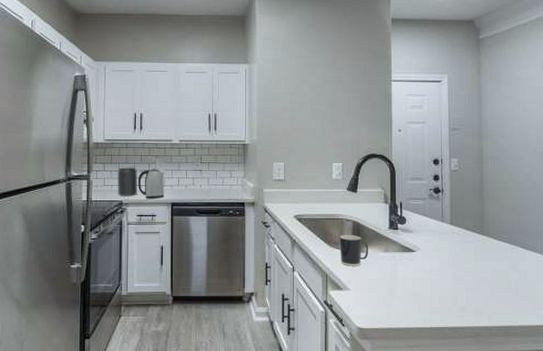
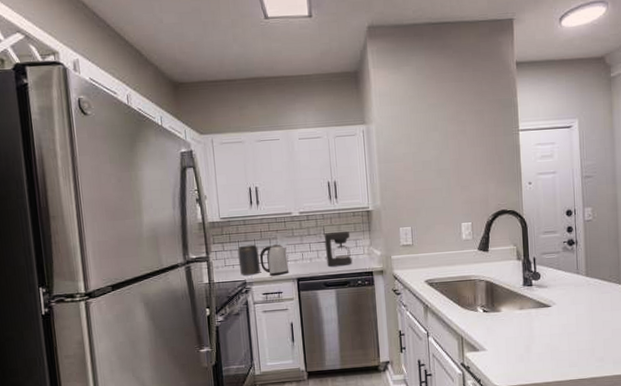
coffee maker: none [200,161,226,195] -> present [324,231,353,268]
mug: present [339,234,369,266] -> none [472,294,504,327]

